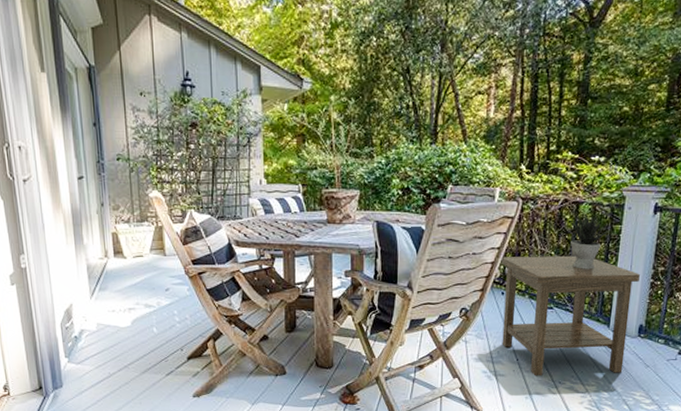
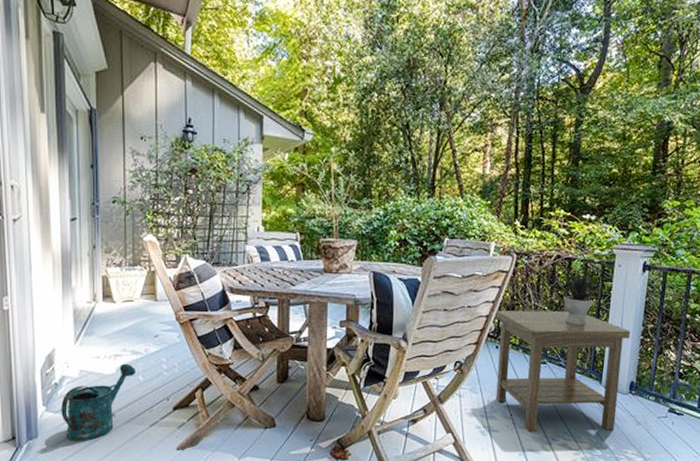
watering can: none [82,316,151,391] -> present [61,363,137,442]

